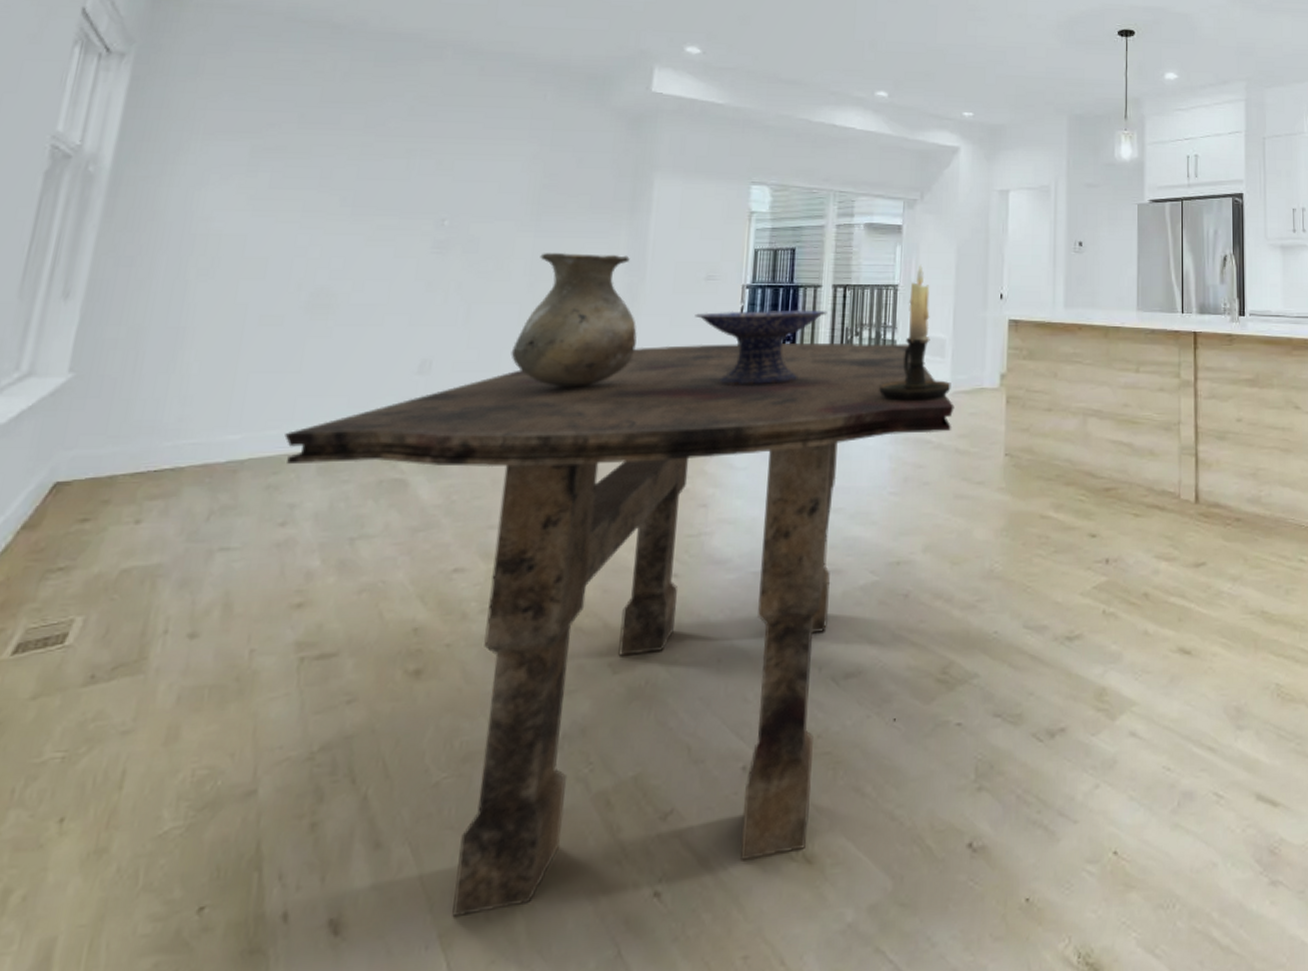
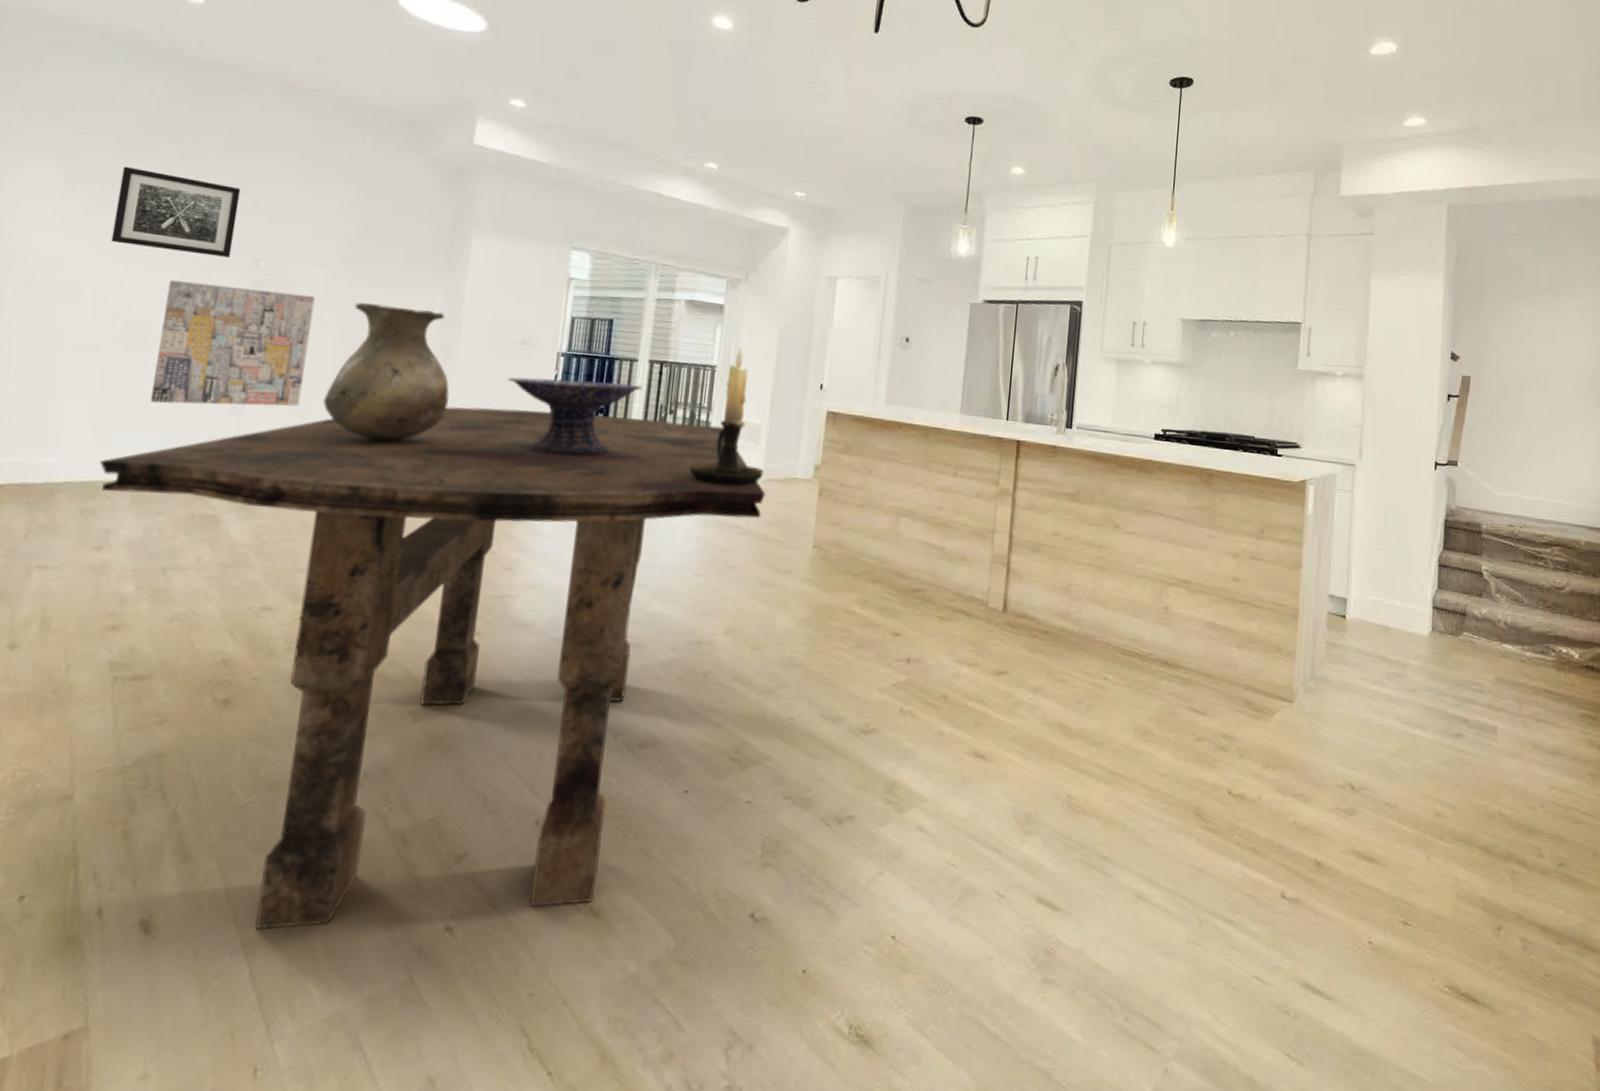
wall art: none [295,139,425,220] -> present [111,166,241,258]
wall art: none [336,247,501,370] -> present [151,280,315,407]

